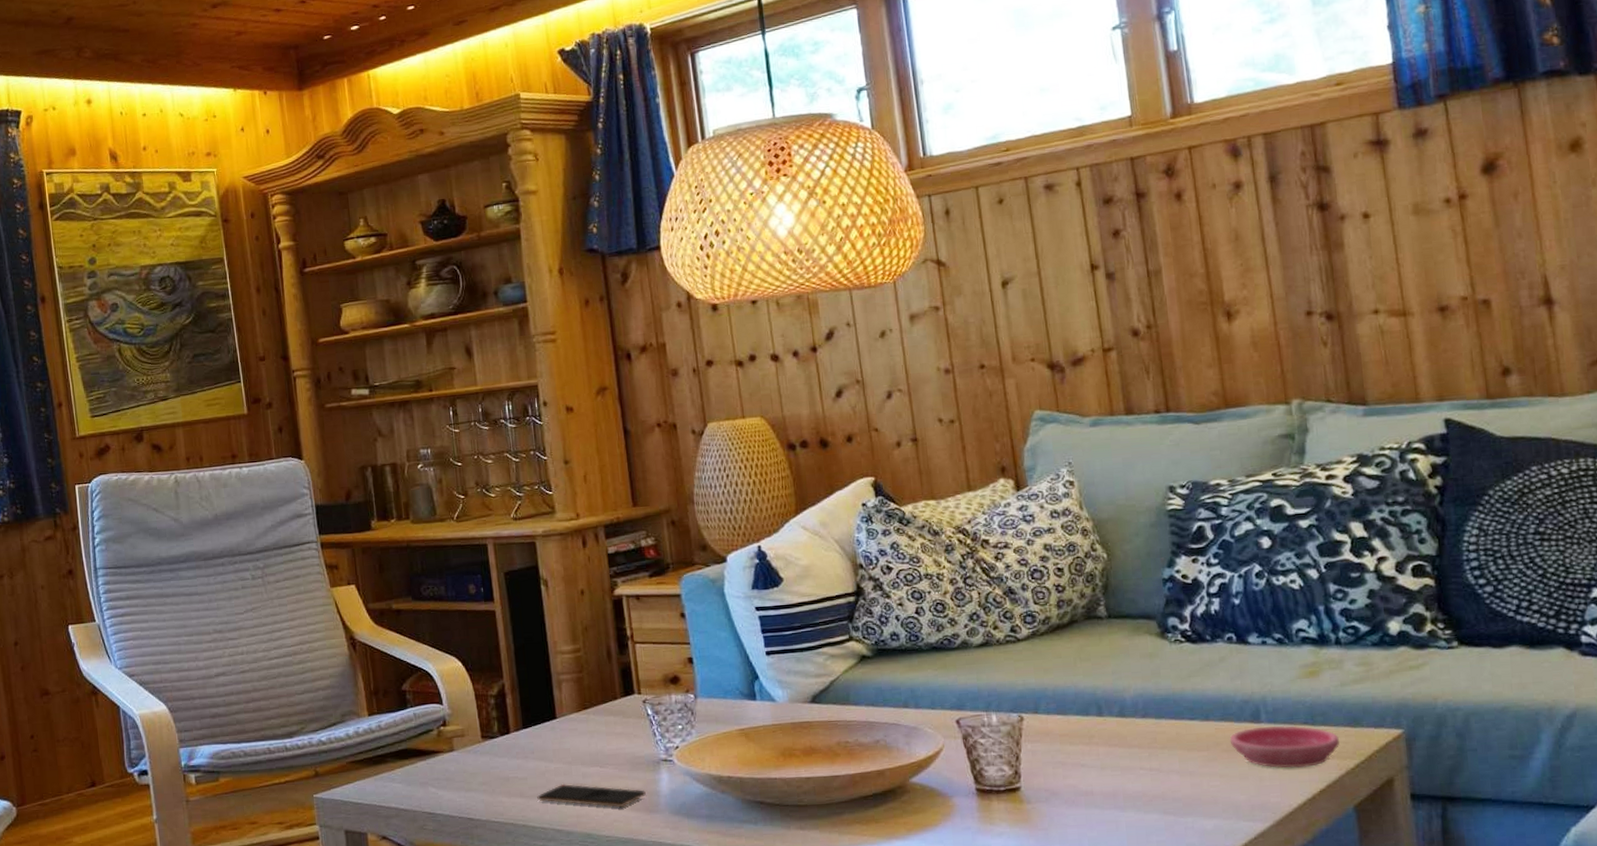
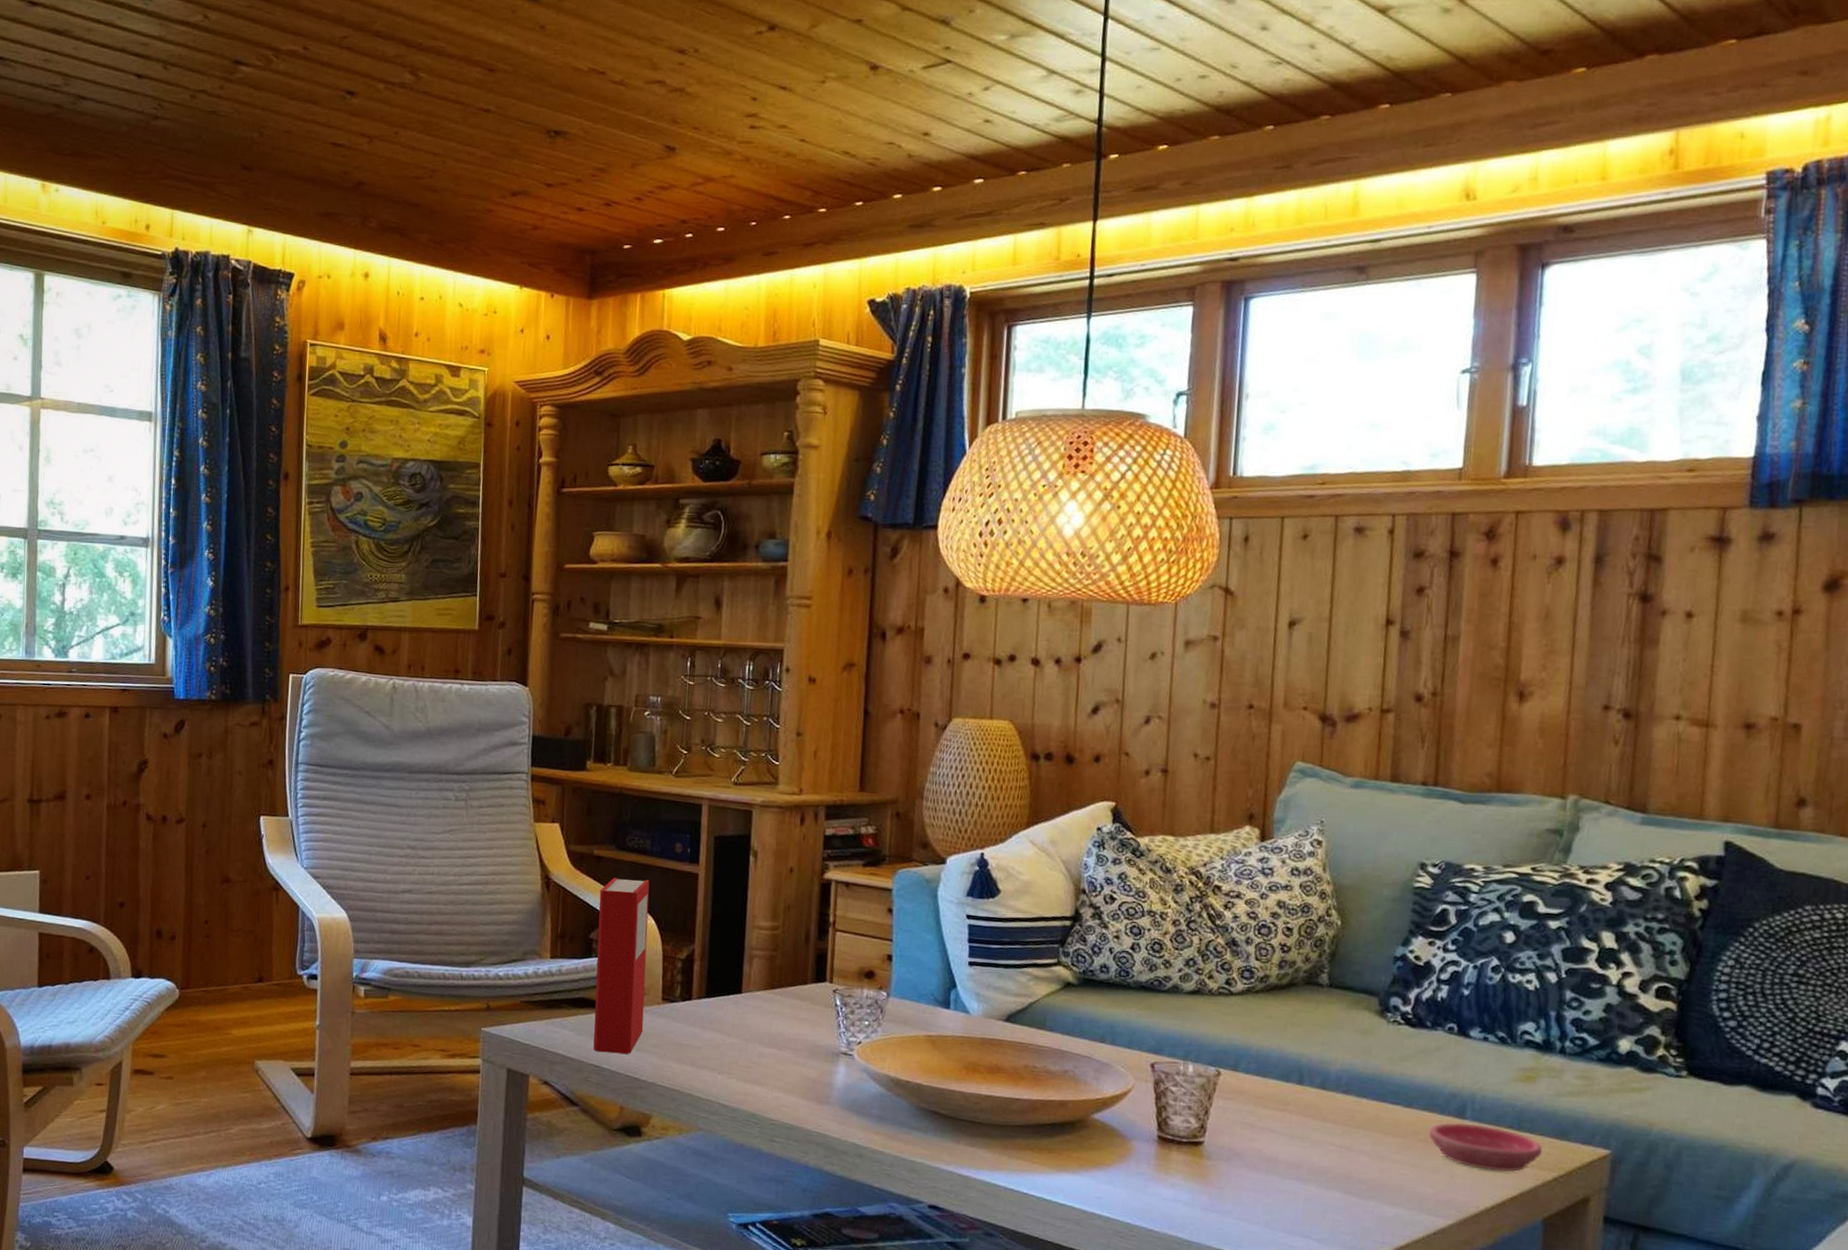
book: none [404,624,469,799] -> present [593,877,650,1054]
smartphone: present [537,783,646,807] -> none [708,1059,819,1093]

